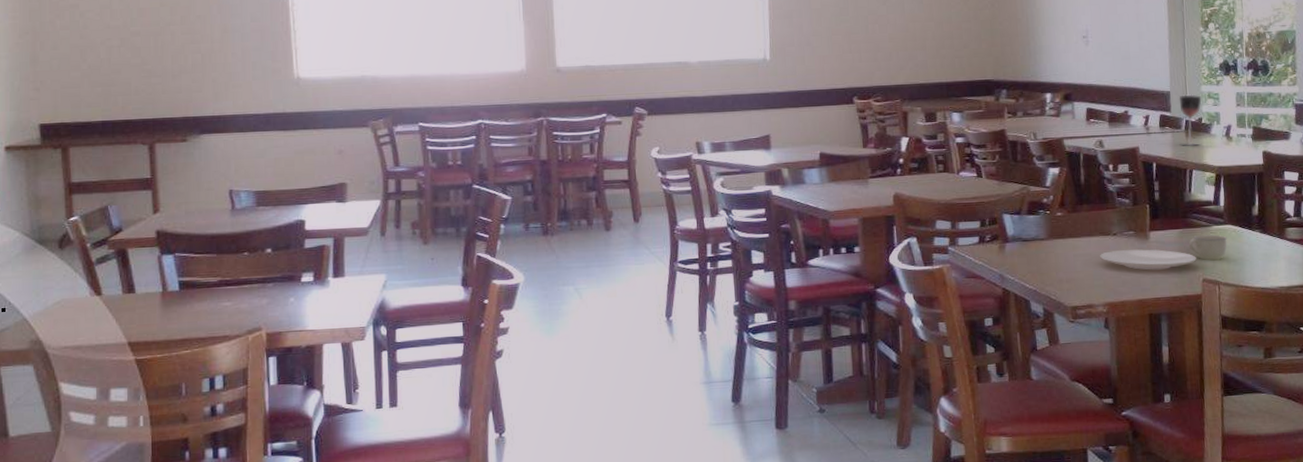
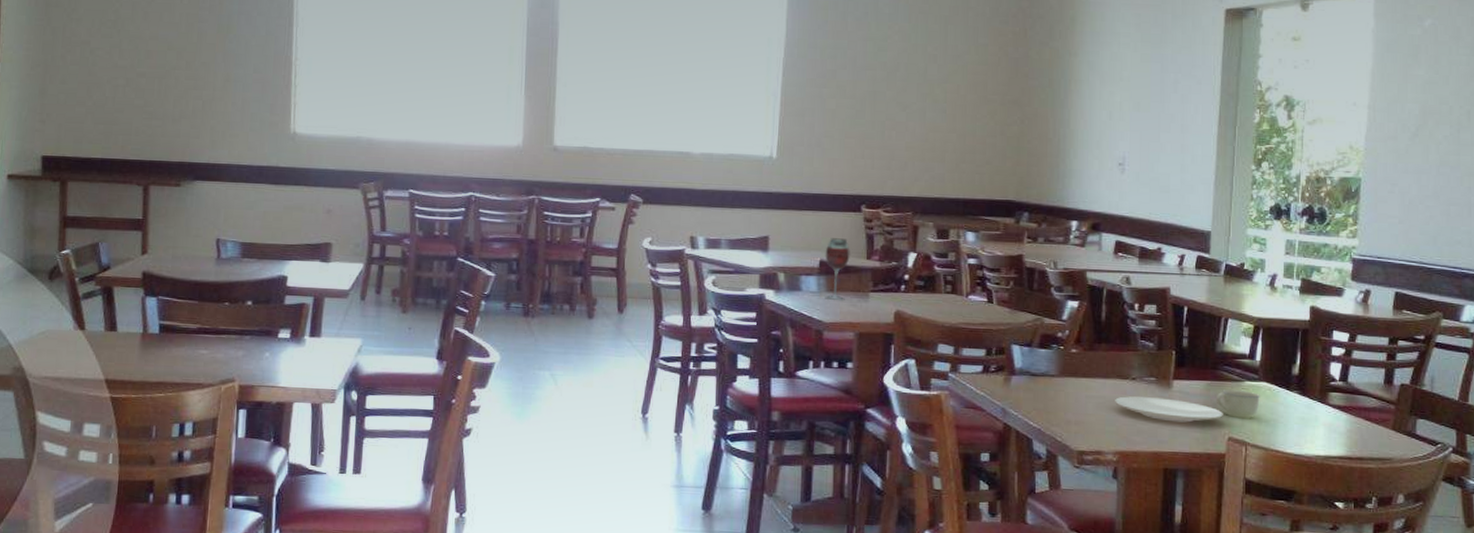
wineglass: none [824,130,848,190] -> present [825,238,850,301]
wineglass: present [1179,94,1202,147] -> none [1217,237,1246,294]

